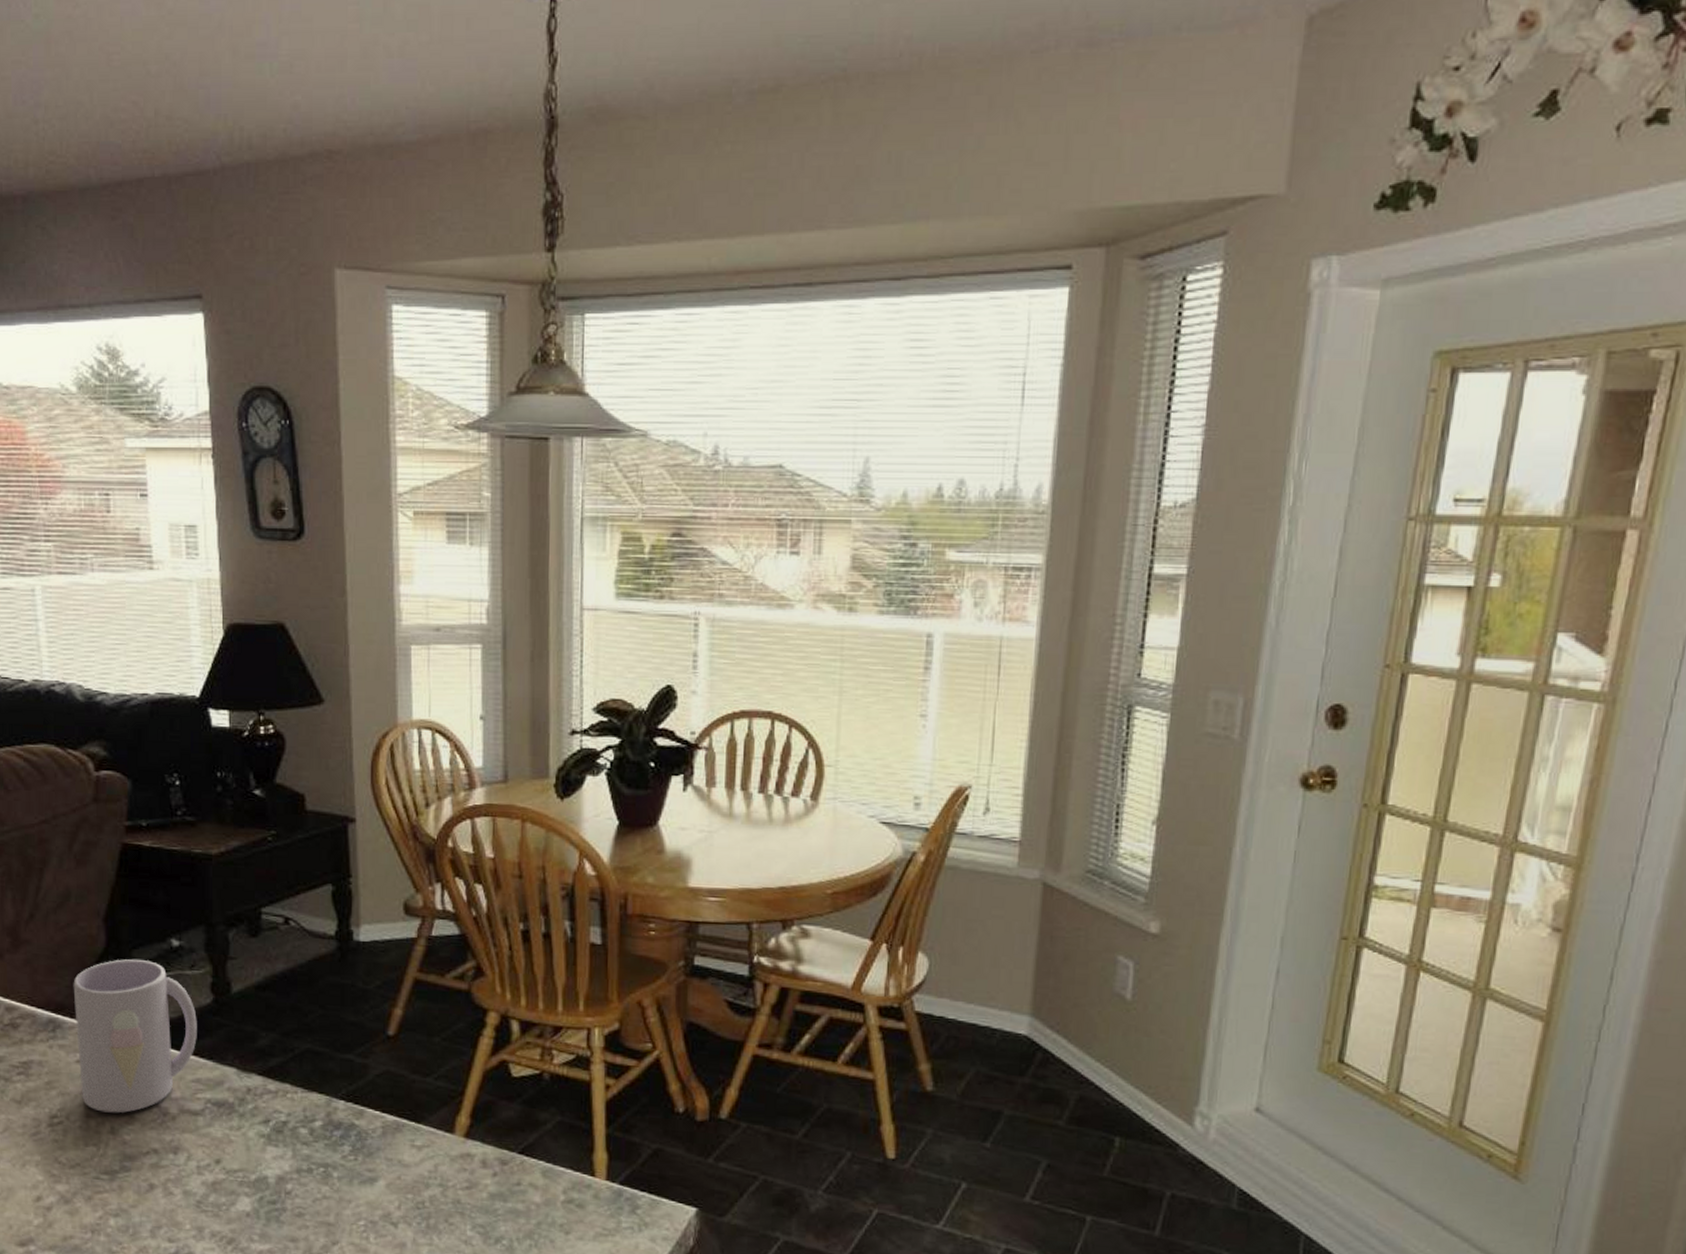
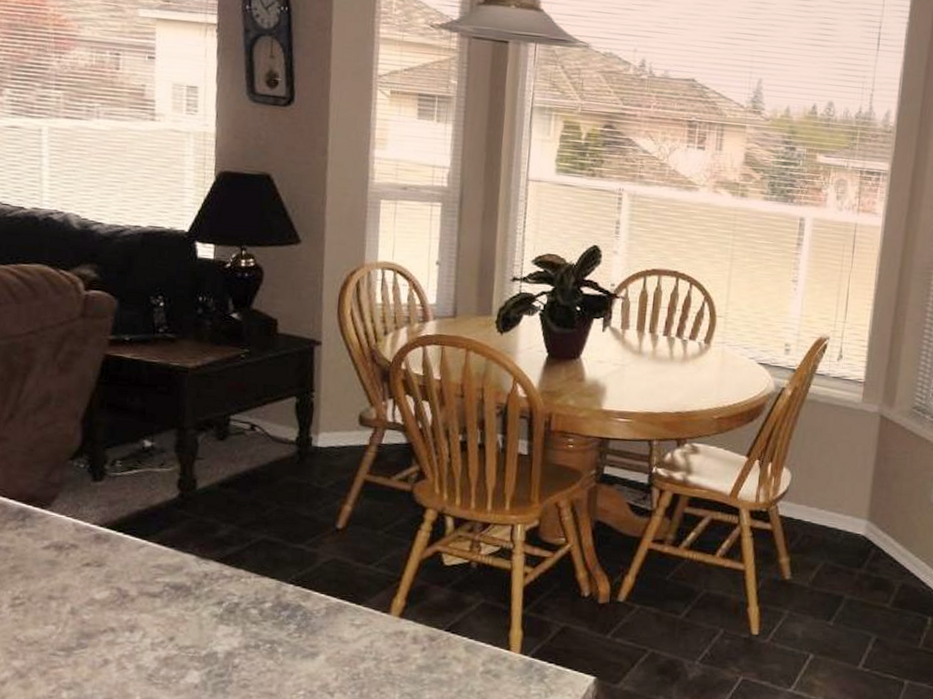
mug: present [73,959,197,1113] -> none [45,457,162,595]

